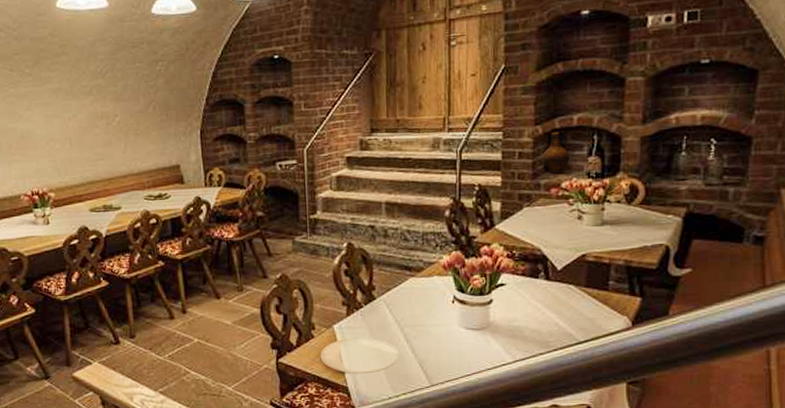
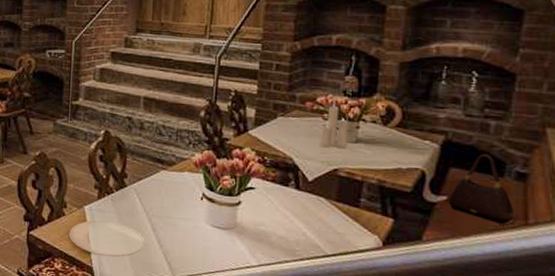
ceramic jug: present [542,132,570,174] -> none [298,49,327,88]
candle: none [566,185,594,235] -> present [319,101,348,150]
handbag: none [693,221,752,290] -> present [450,153,513,225]

